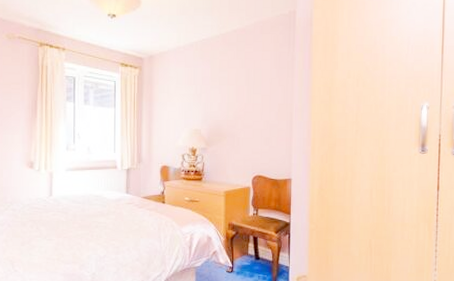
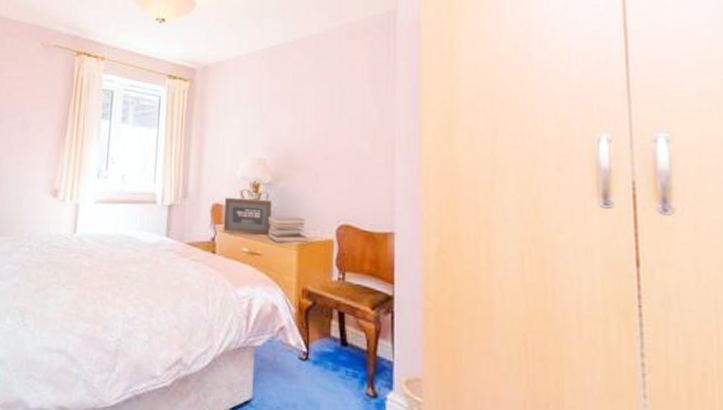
picture frame: none [170,160,206,187] -> present [223,197,272,235]
books: none [203,171,231,192] -> present [267,214,307,243]

